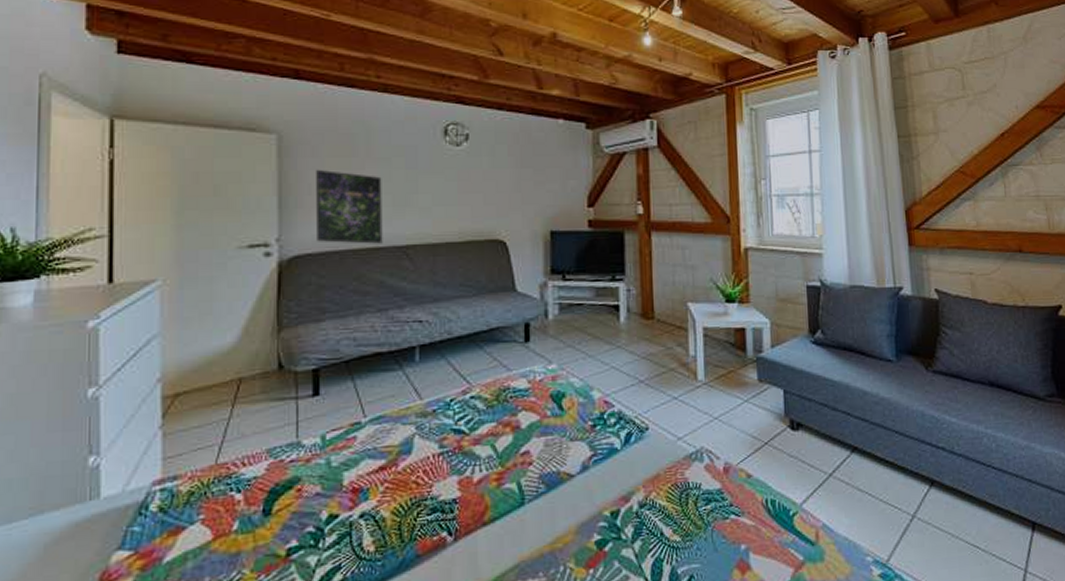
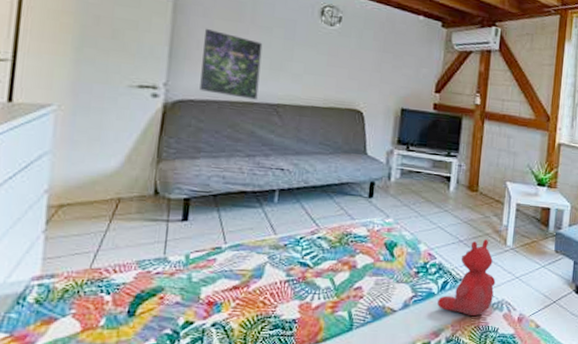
stuffed bear: none [623,376,690,473] -> present [437,239,496,317]

